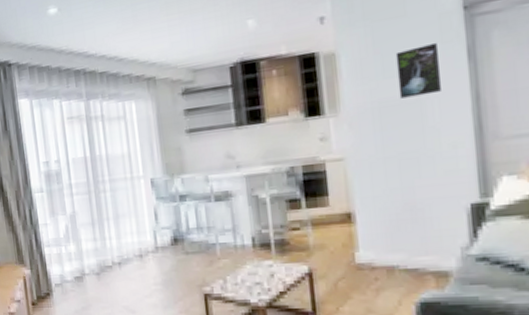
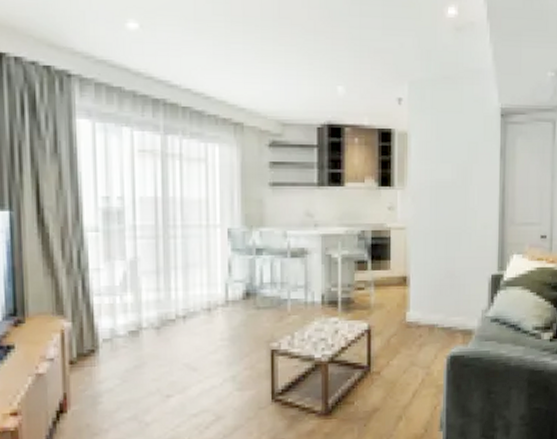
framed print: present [395,42,443,99] -> none [451,139,482,182]

